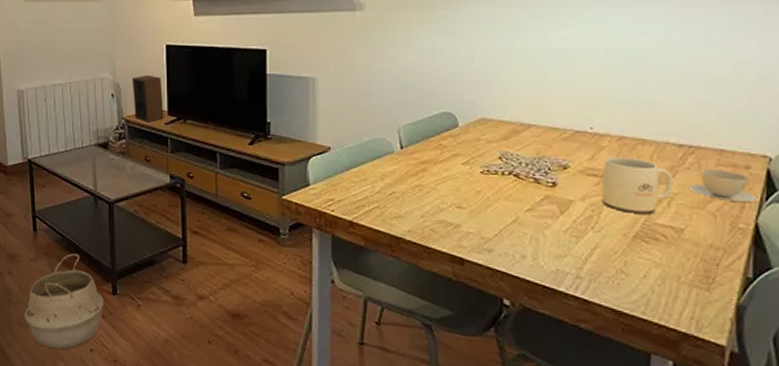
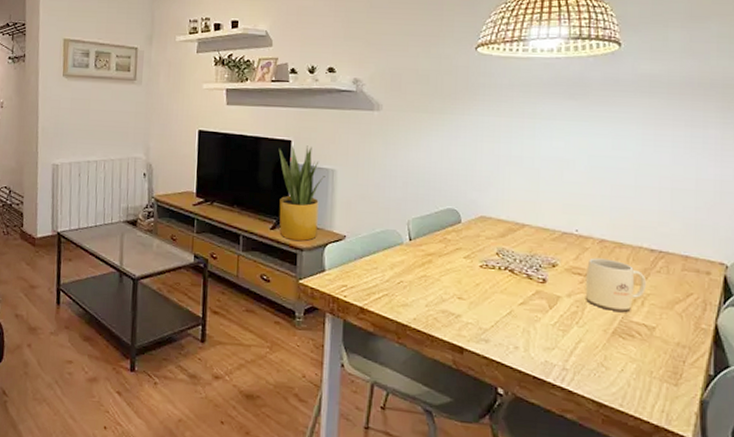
woven basket: present [24,253,105,350] -> none [39,328,122,426]
speaker: present [131,75,164,123] -> none [164,157,193,203]
planter: none [253,54,304,156] -> present [278,145,324,242]
teacup: present [689,168,757,202] -> none [659,272,716,305]

